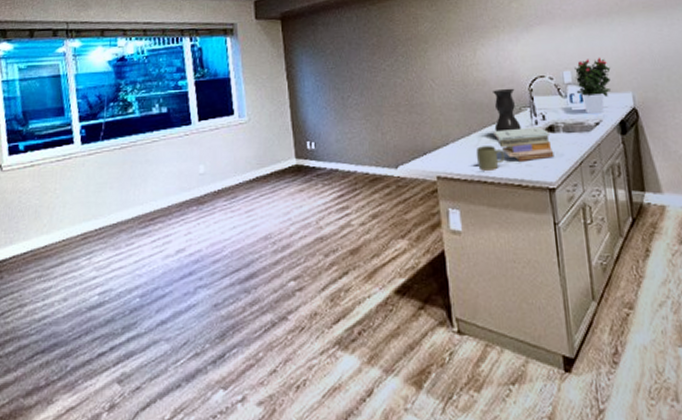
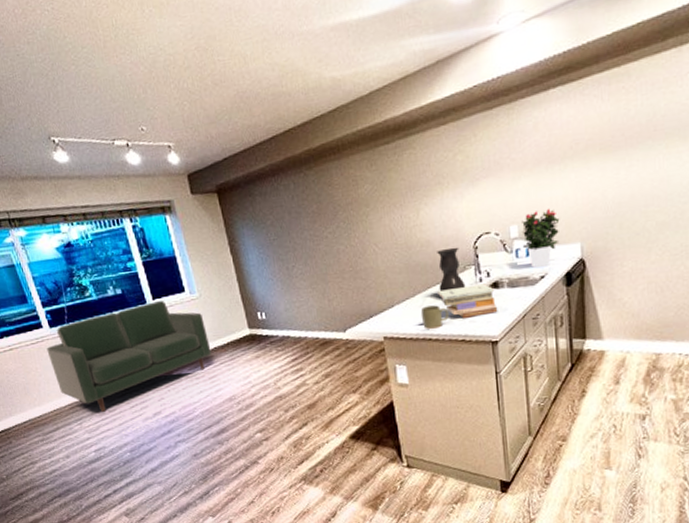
sofa: none [72,123,252,245] -> present [46,301,212,412]

